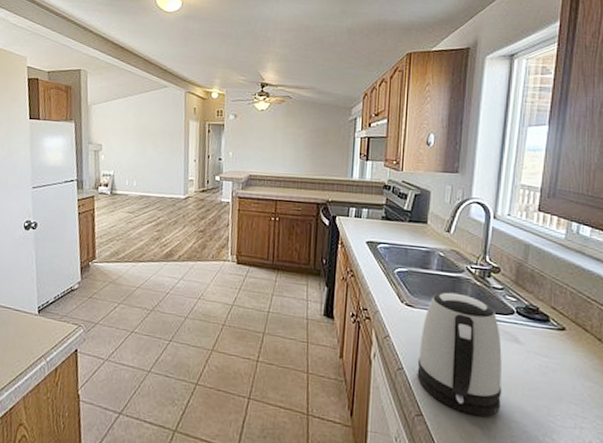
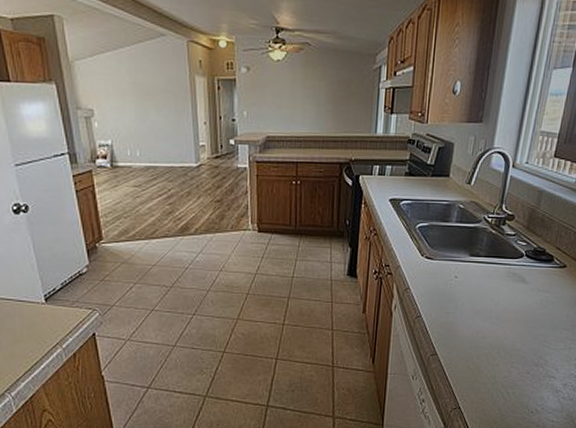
kettle: present [417,291,503,417] -> none [433,242,510,349]

